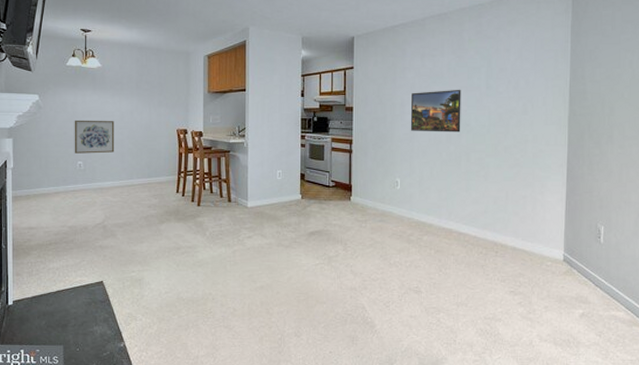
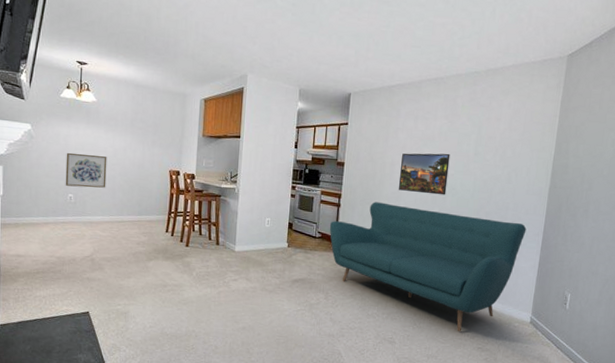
sofa: none [342,145,549,276] -> present [329,202,527,332]

